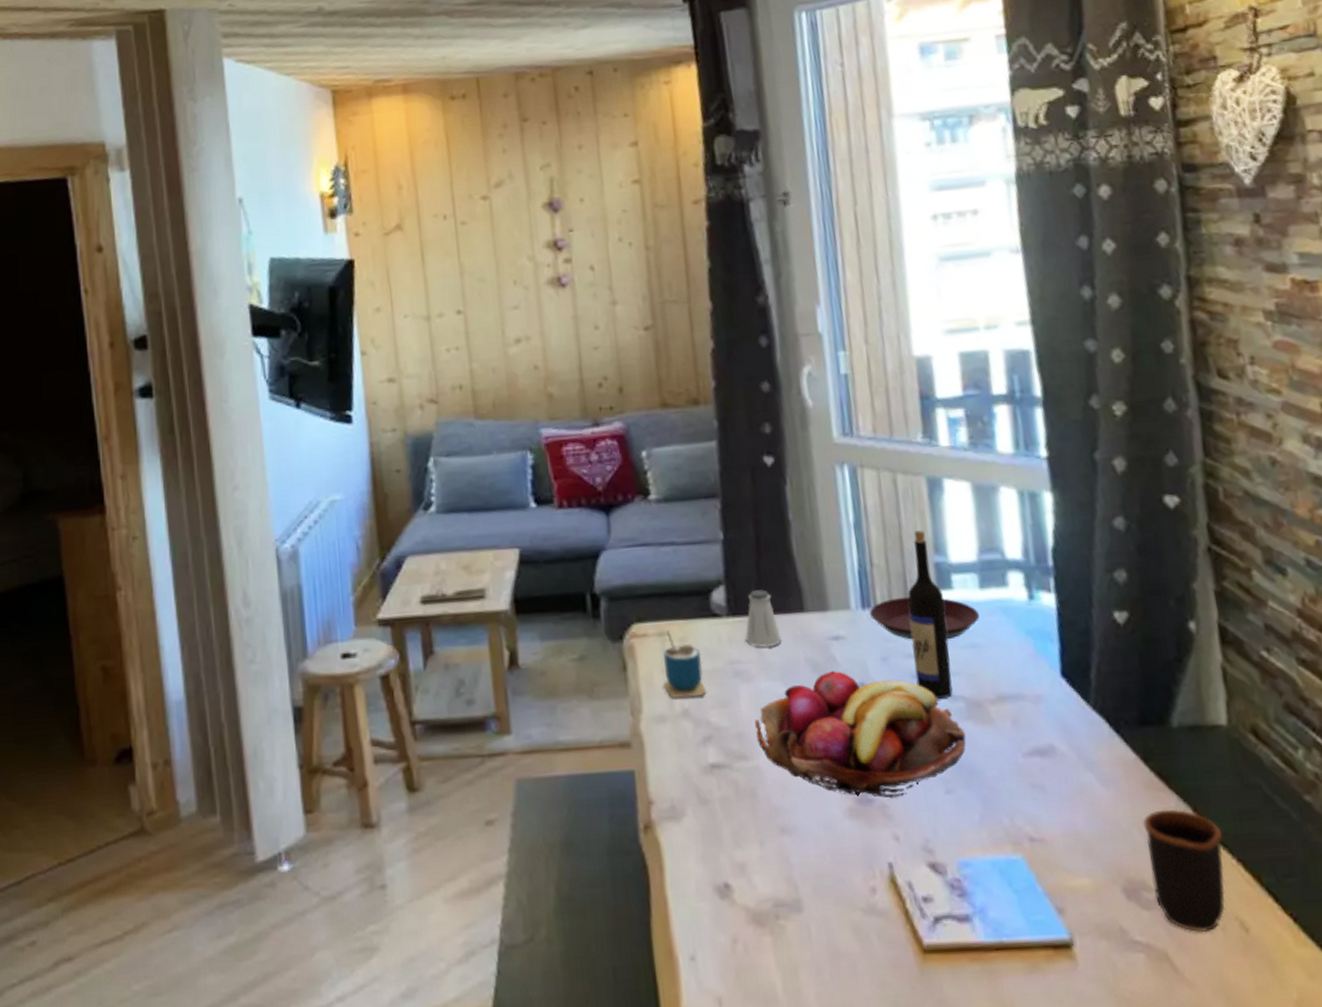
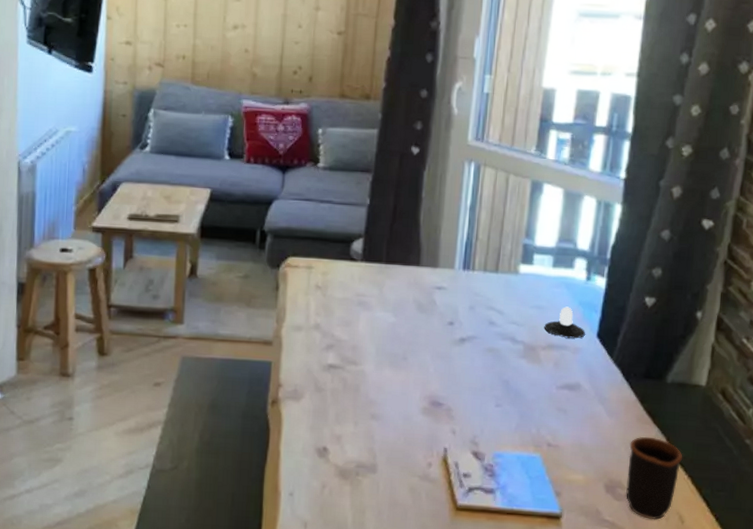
cup: present [662,630,706,698] -> none [305,265,337,316]
saltshaker: present [745,589,782,648] -> none [372,245,399,288]
fruit basket: present [755,671,966,799] -> none [367,311,519,405]
plate: present [869,596,981,640] -> none [467,265,549,301]
wine bottle: present [907,530,953,699] -> none [491,219,525,341]
candle: none [986,639,1045,684] -> present [544,306,585,339]

